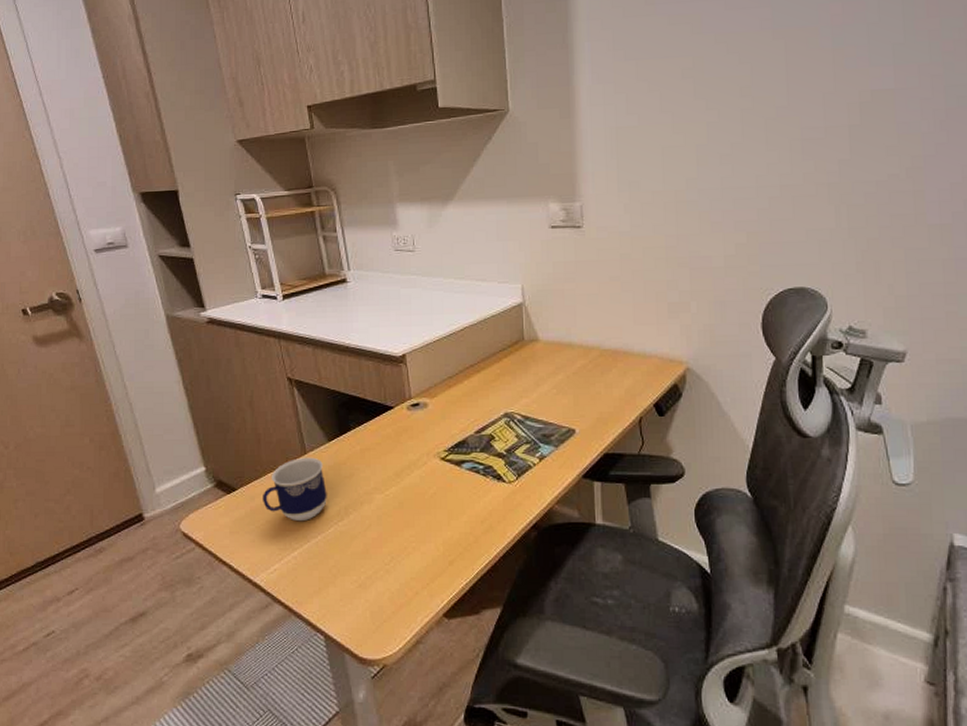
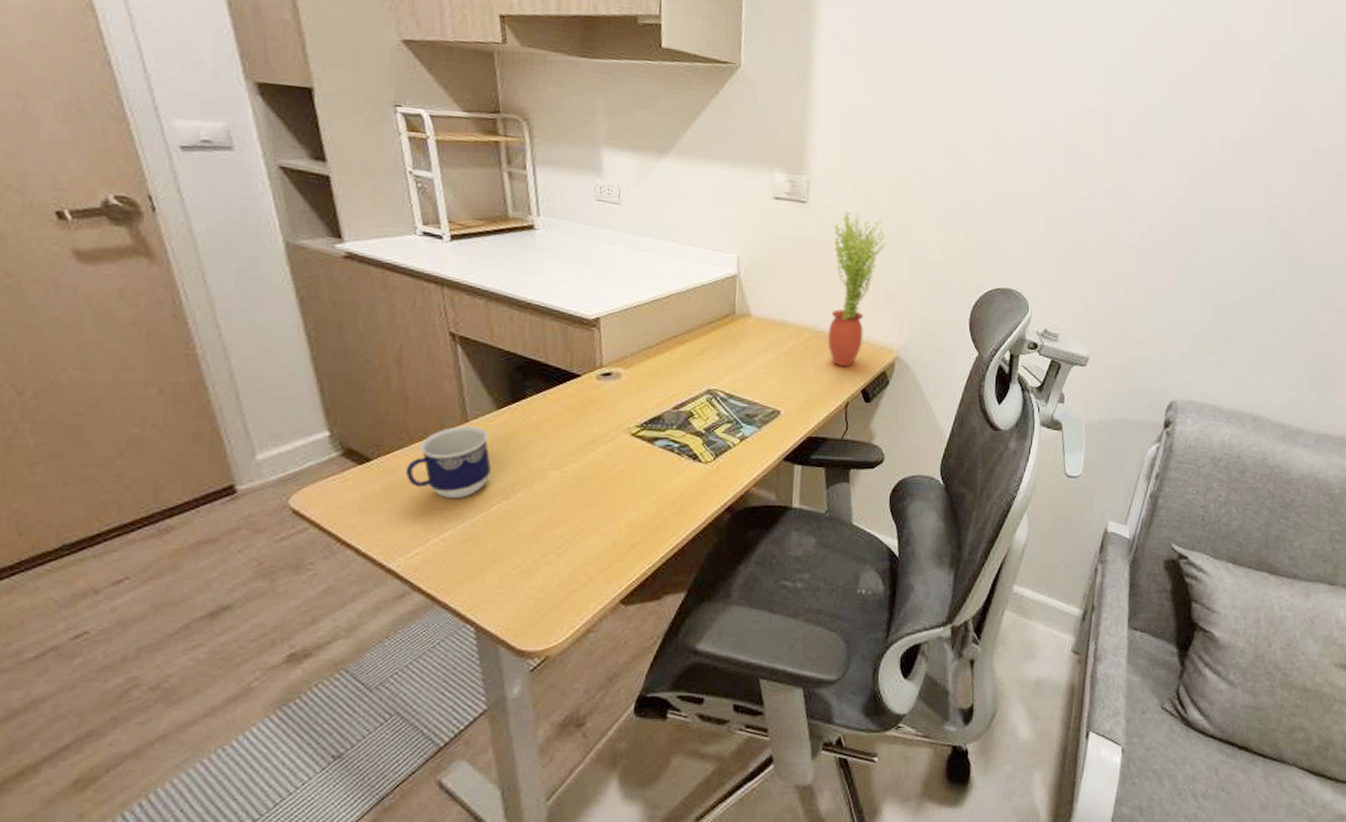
potted plant: none [608,229,664,383] -> present [827,210,886,367]

